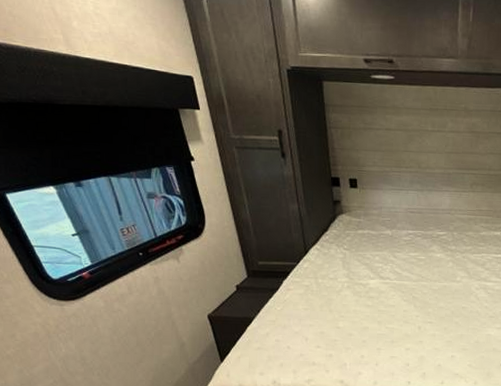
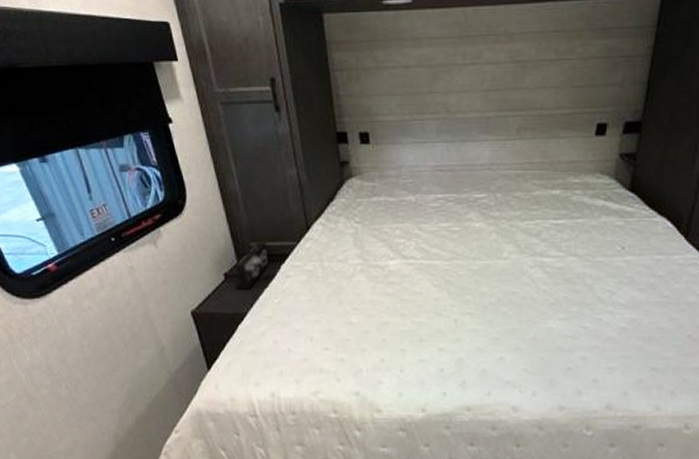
alarm clock: none [245,261,274,300] -> present [235,242,270,291]

